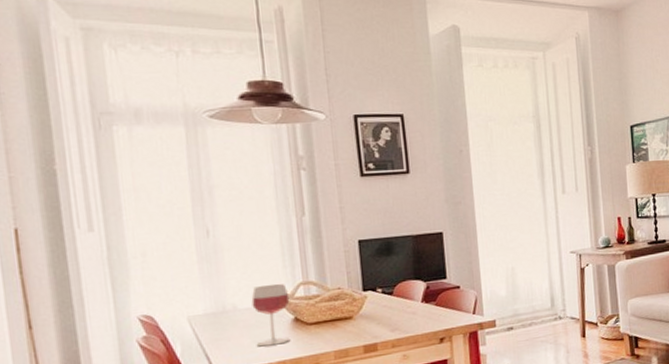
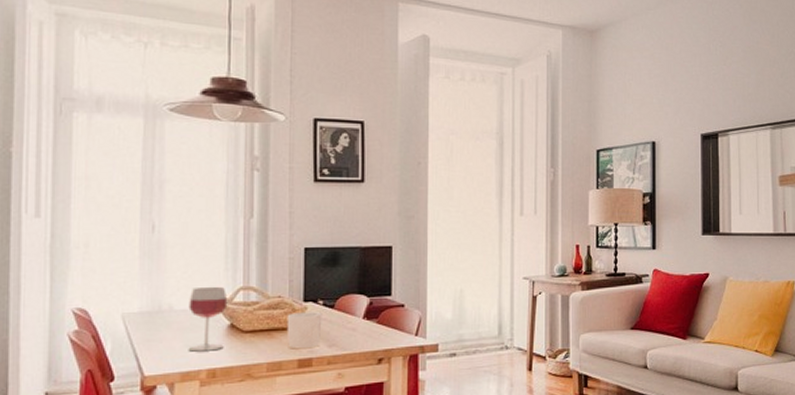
mug: none [348,299,383,337] -> present [286,312,322,350]

